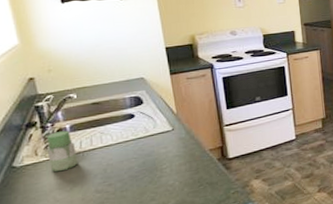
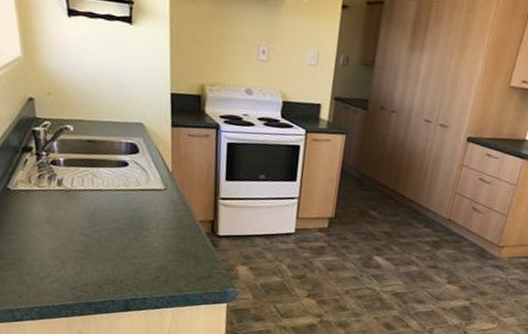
jar: present [46,130,78,172] -> none [39,162,68,205]

